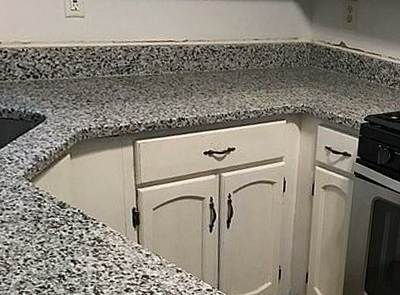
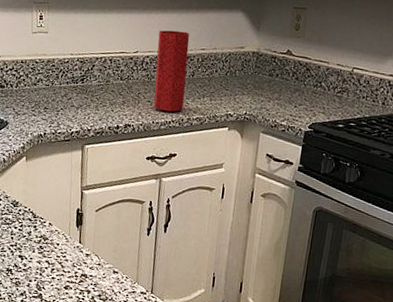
vase: none [207,18,242,104] -> present [153,30,190,112]

